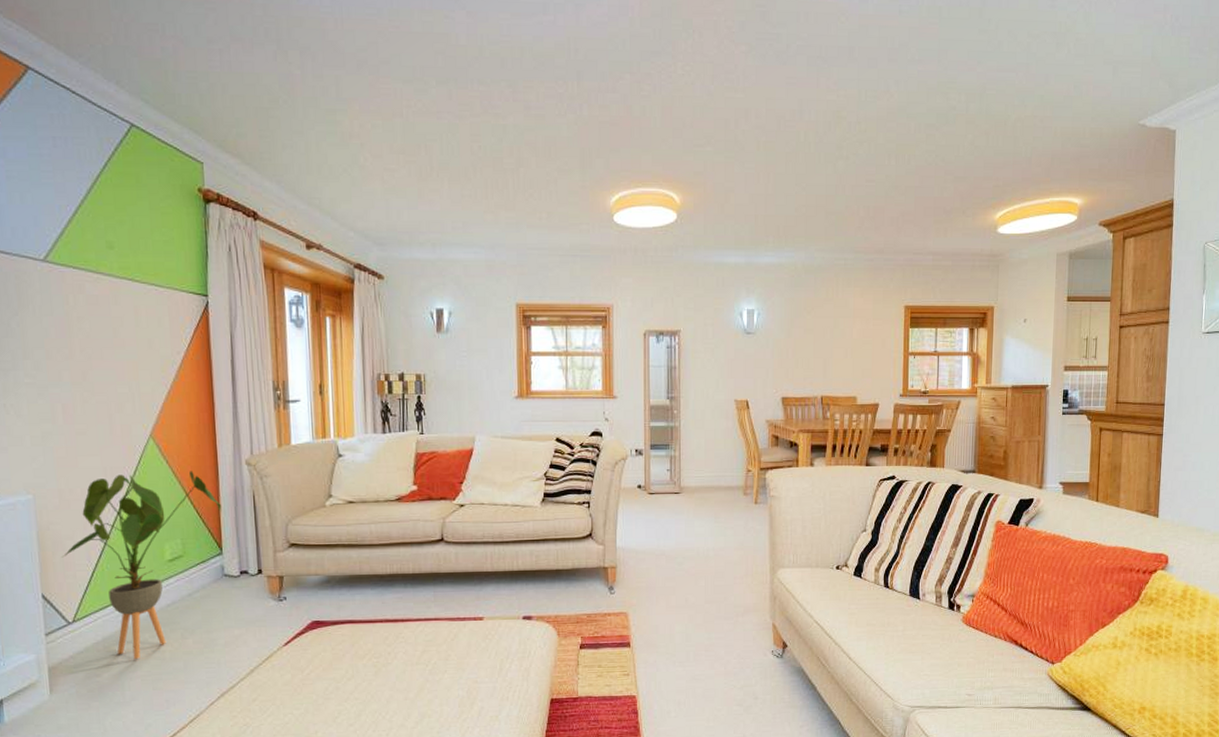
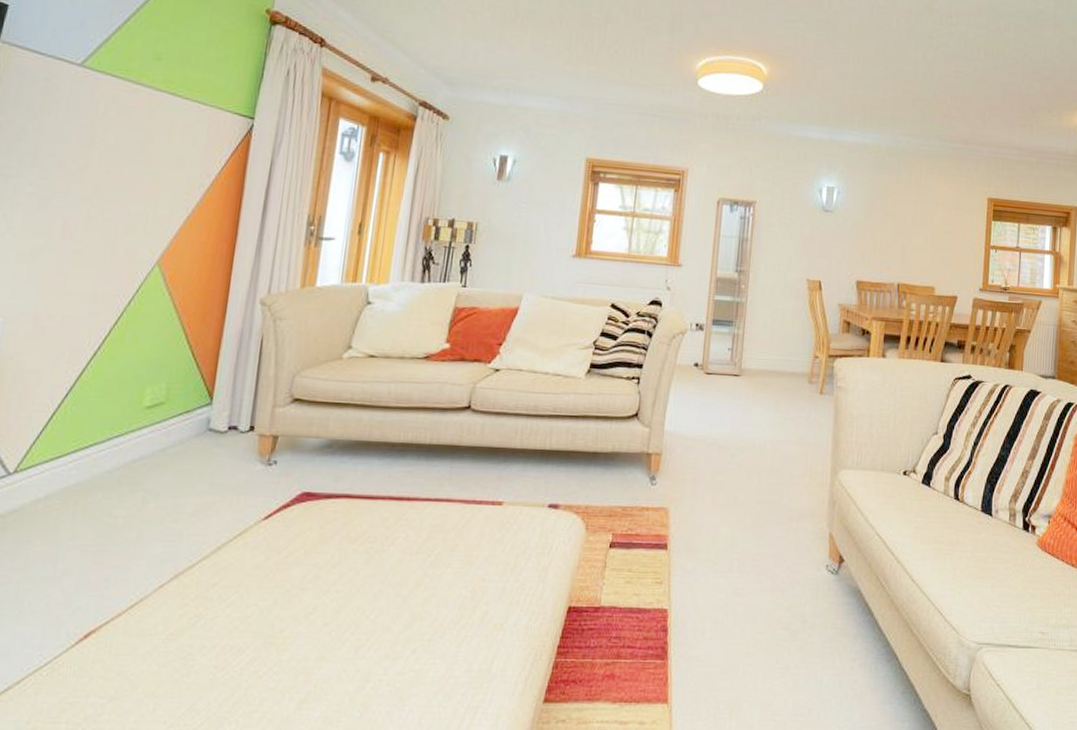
house plant: present [62,471,221,660] -> none [20,303,222,525]

